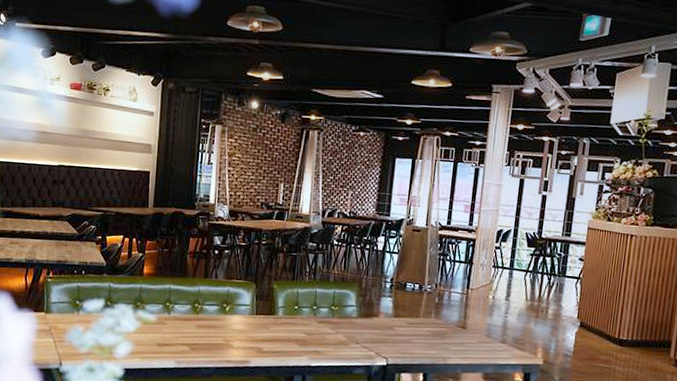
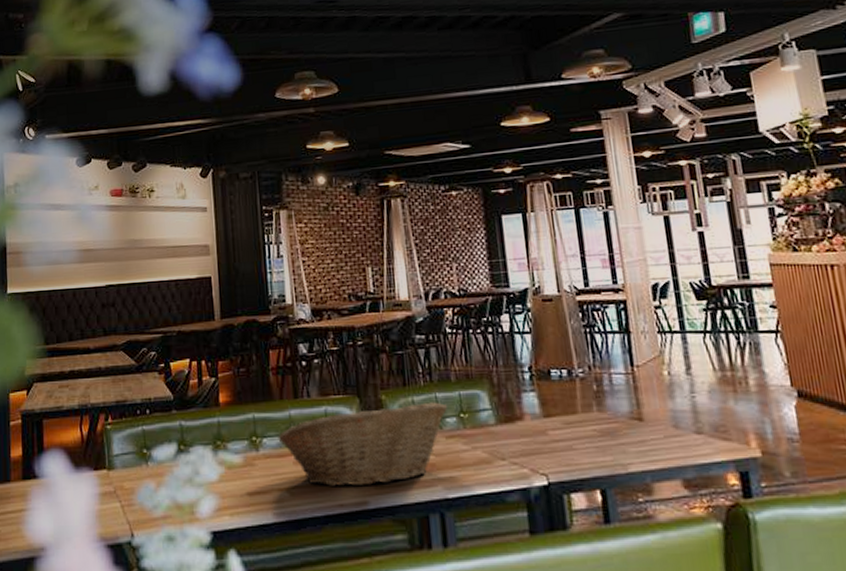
fruit basket: none [187,290,323,351] -> present [278,402,447,487]

